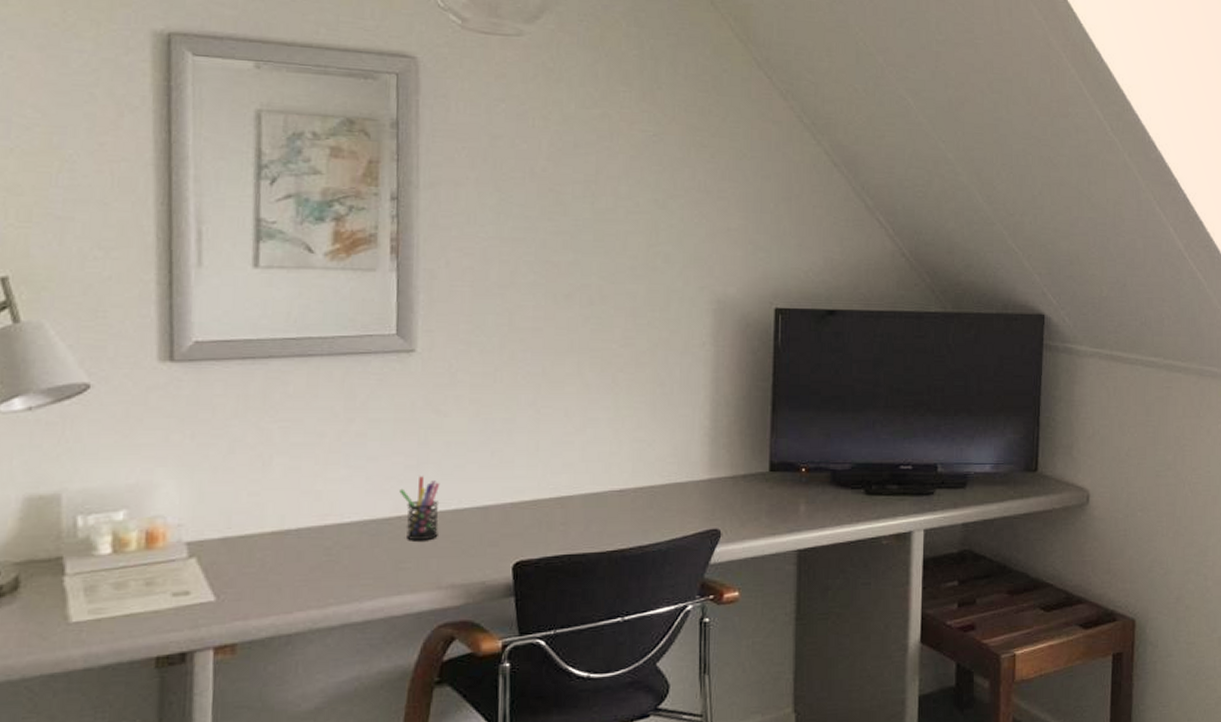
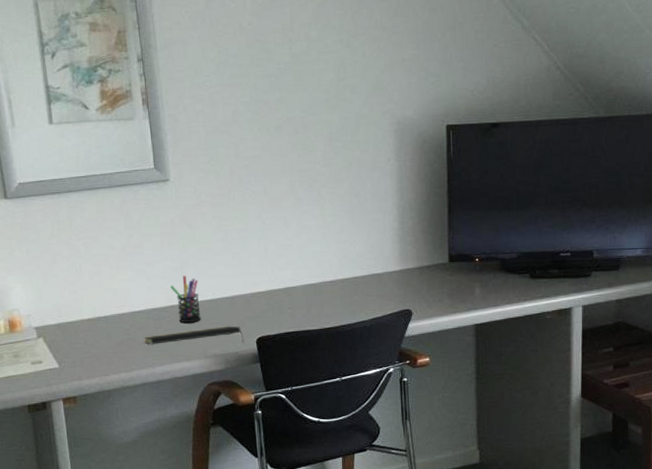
notepad: none [351,545,495,570] -> present [144,326,244,345]

